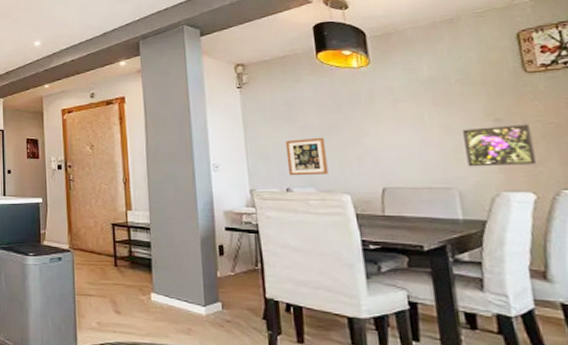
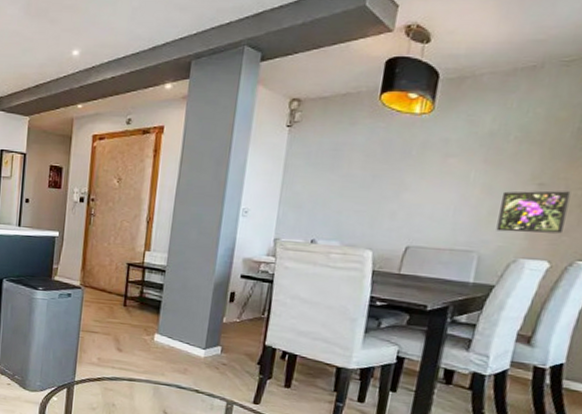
picture frame: present [285,137,328,176] -> none [317,188,364,228]

